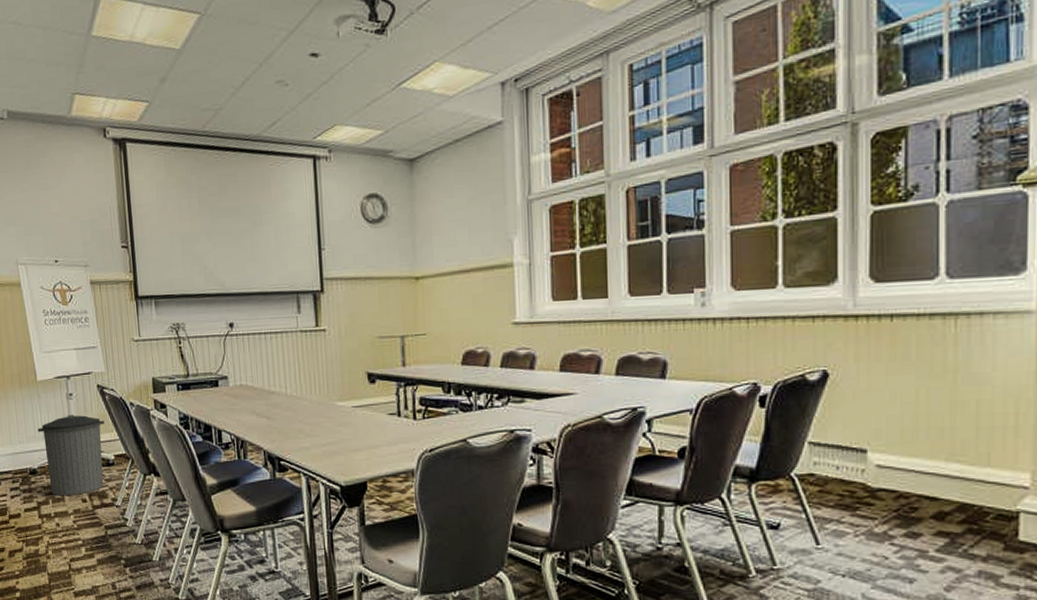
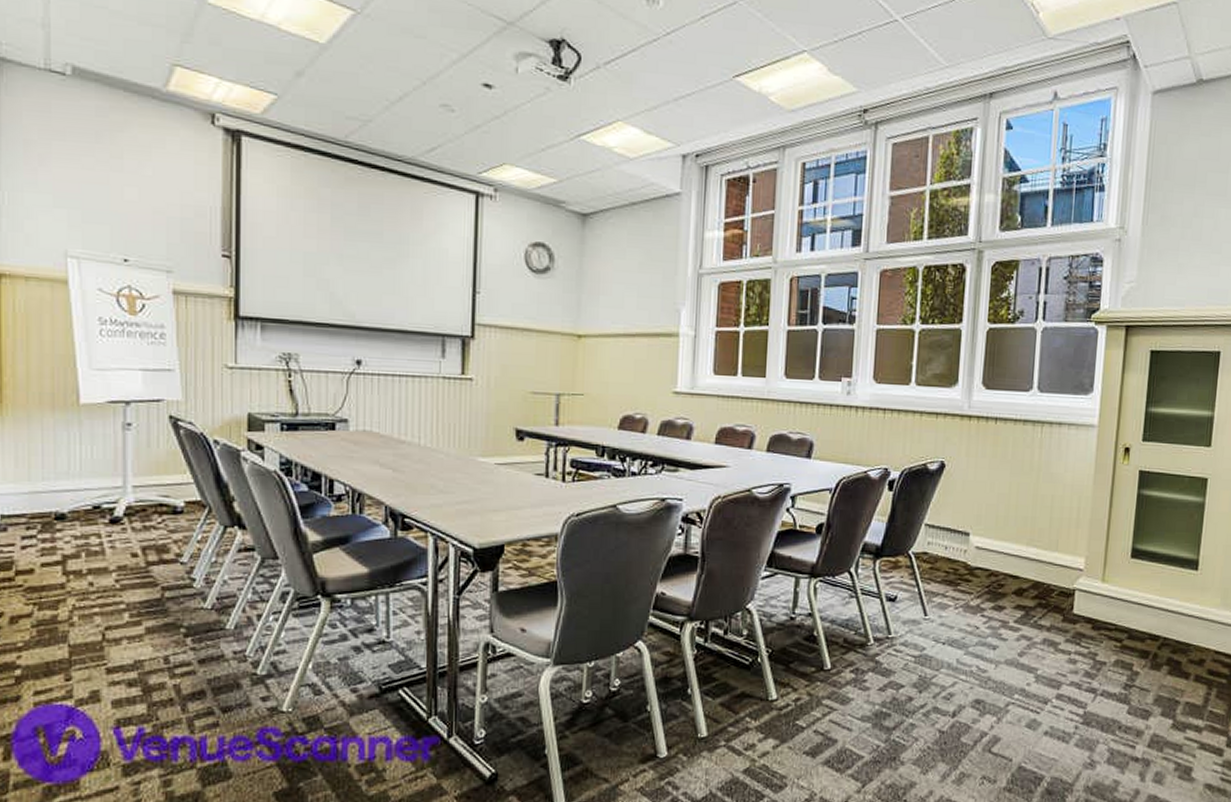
trash can: present [37,414,105,496] -> none [73,448,175,549]

